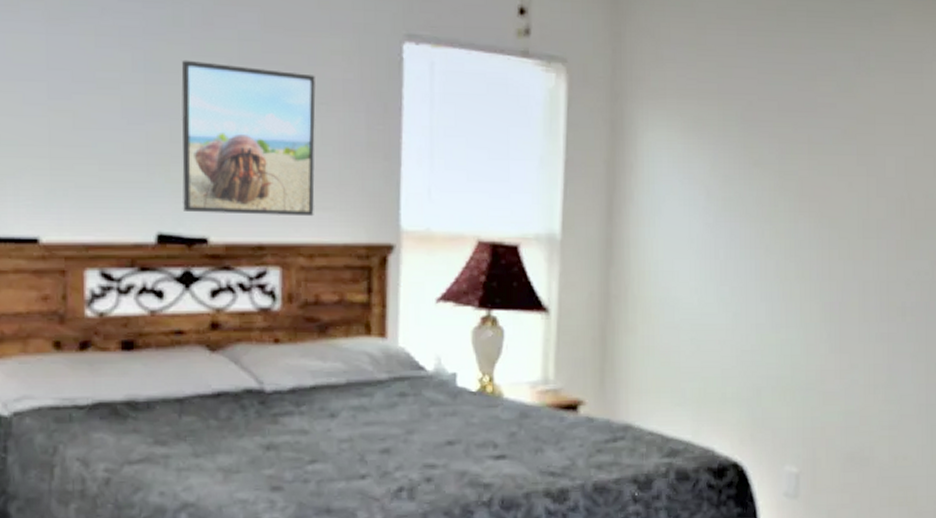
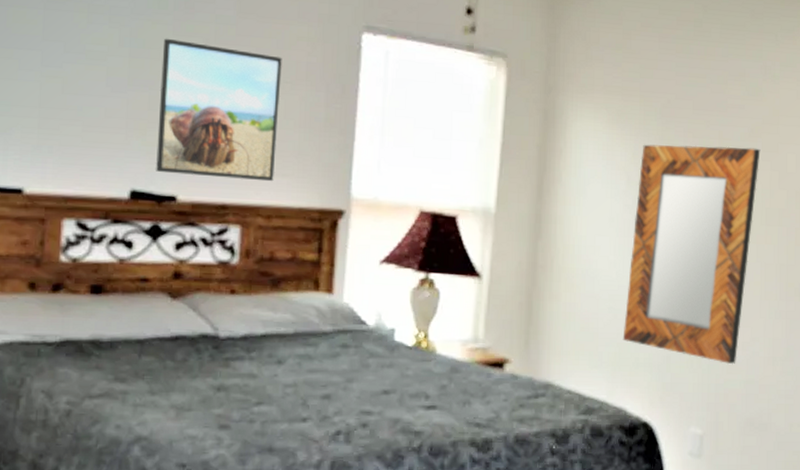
home mirror: none [707,151,855,395] -> present [622,144,761,365]

